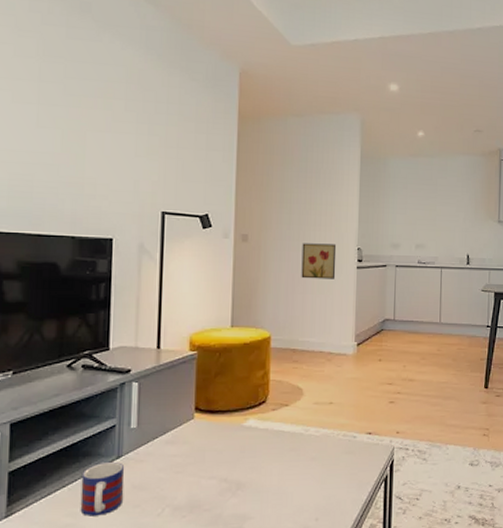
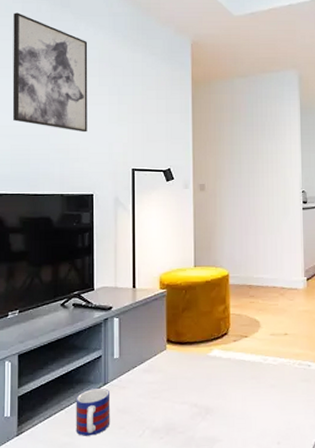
wall art: none [12,11,113,165] -> present [12,12,88,133]
wall art: present [301,243,337,279] -> none [252,188,284,221]

